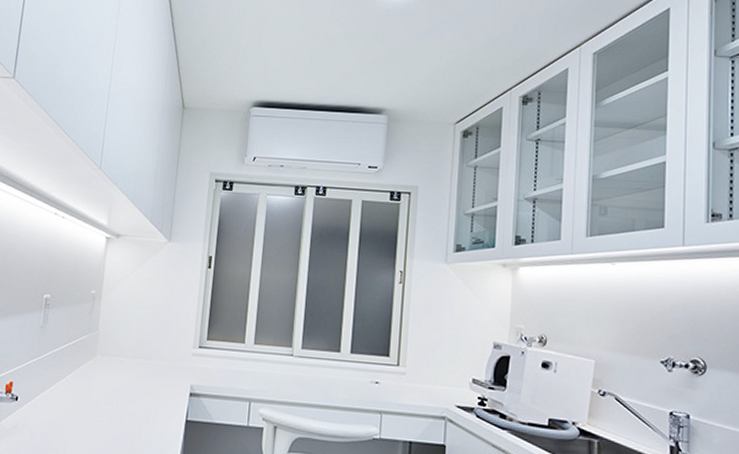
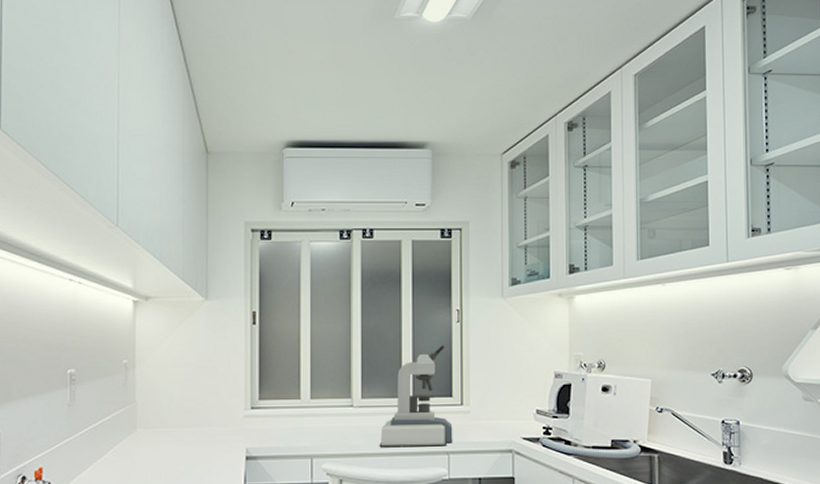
microscope: none [314,304,388,405] -> present [379,345,453,448]

